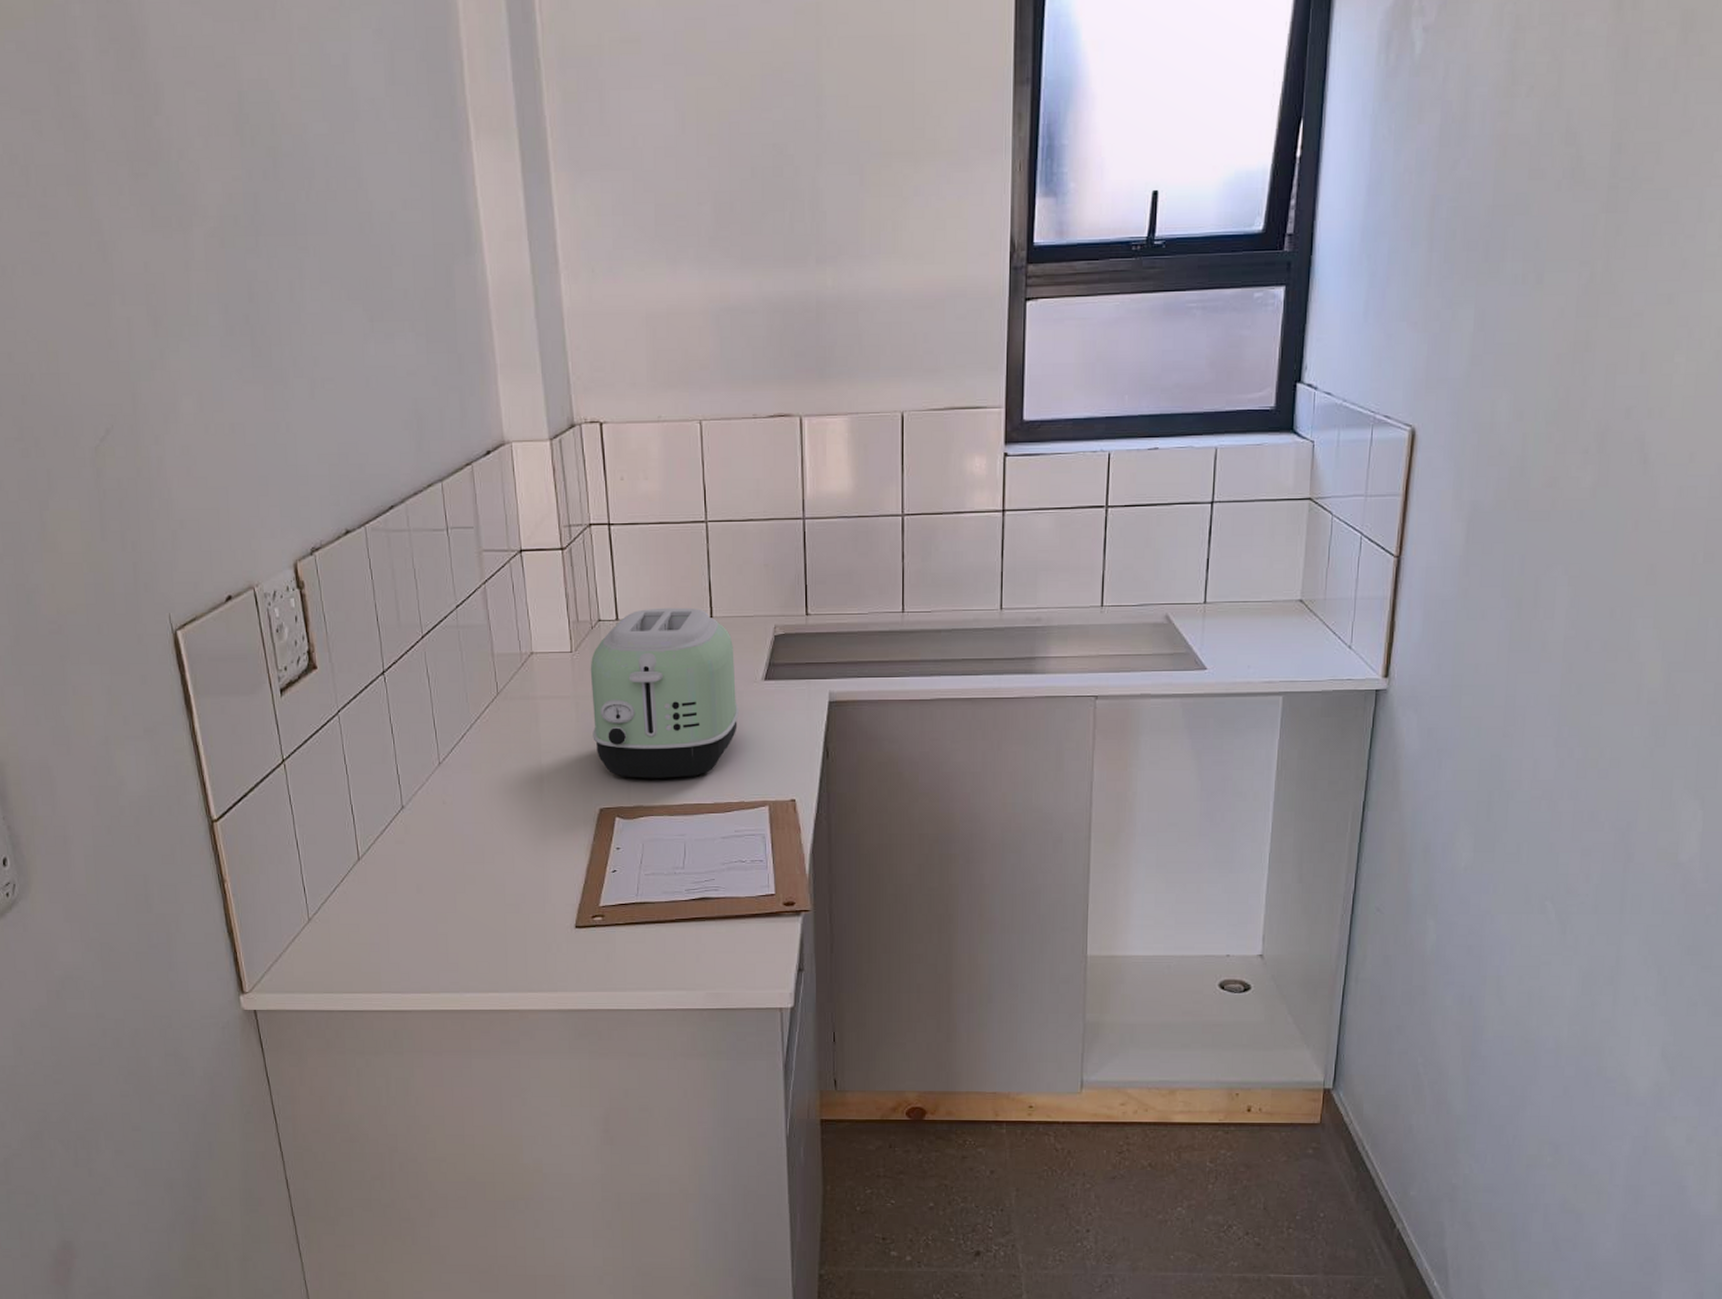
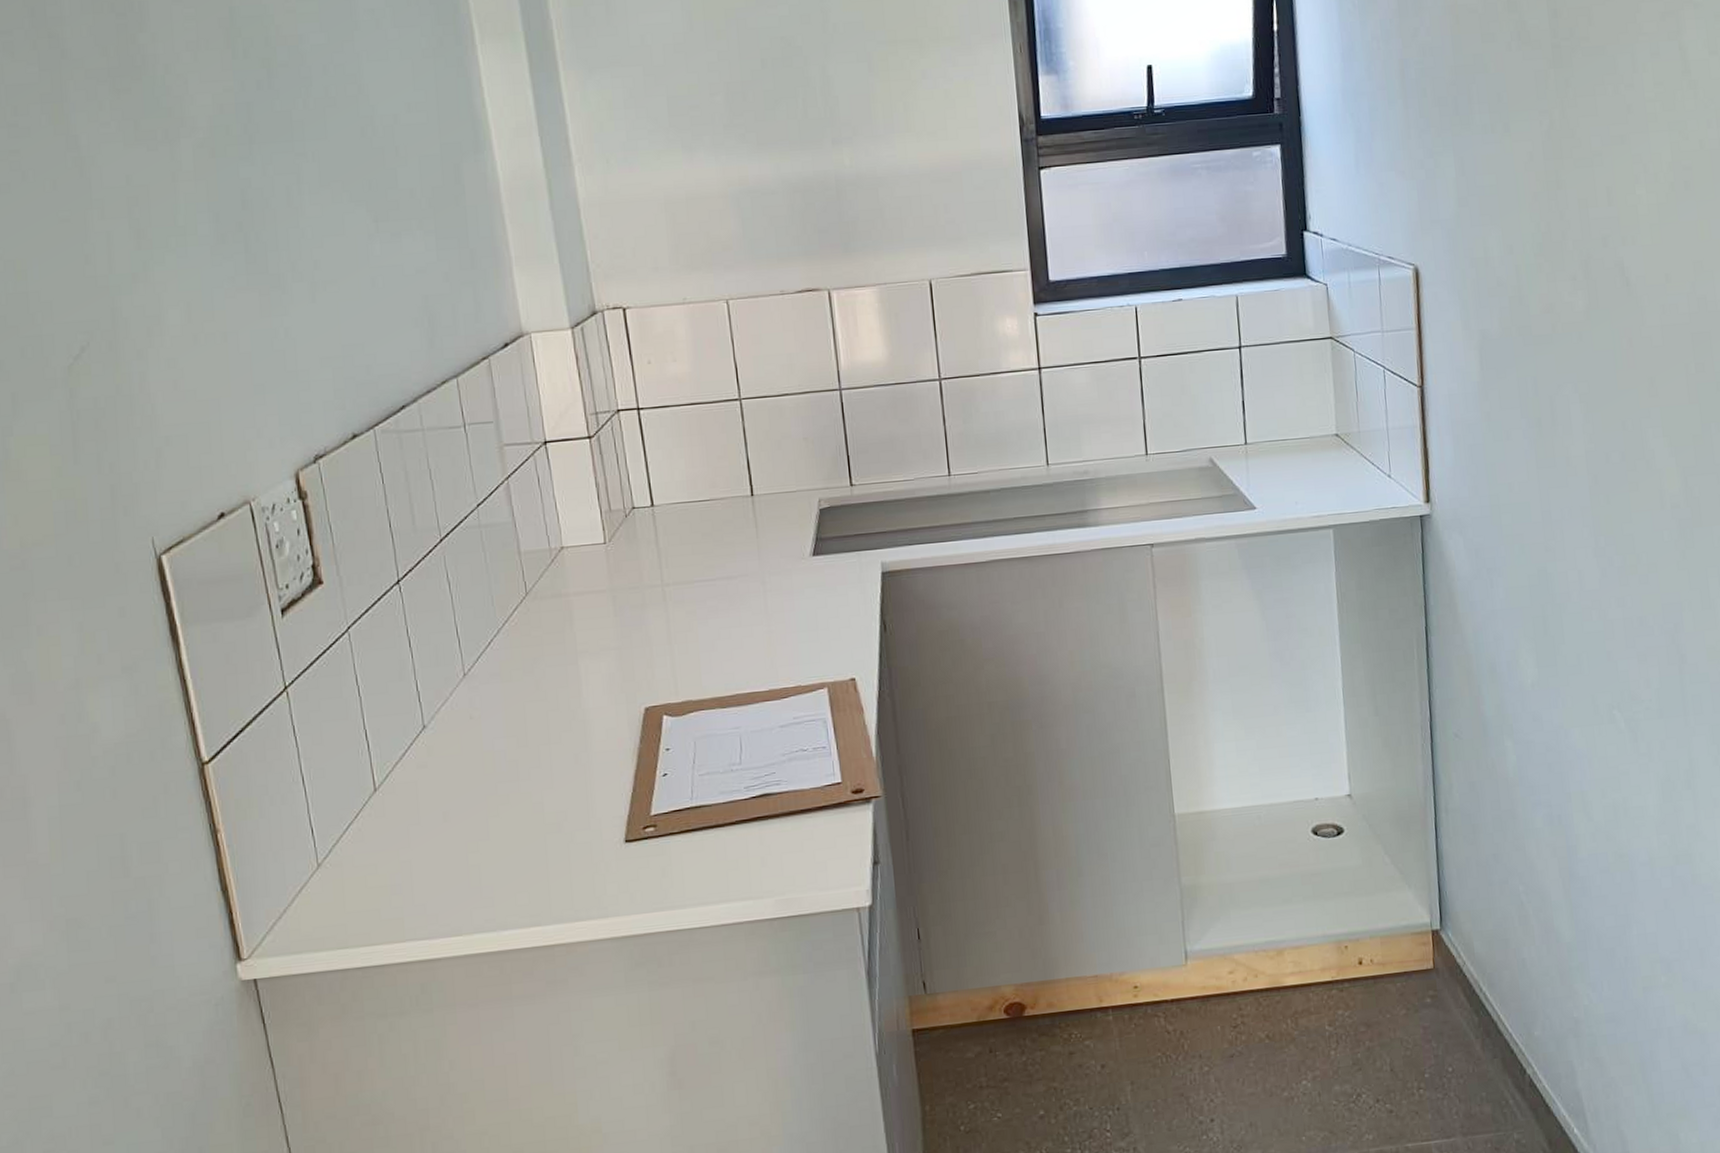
toaster: present [590,607,740,778] -> none [626,487,789,673]

